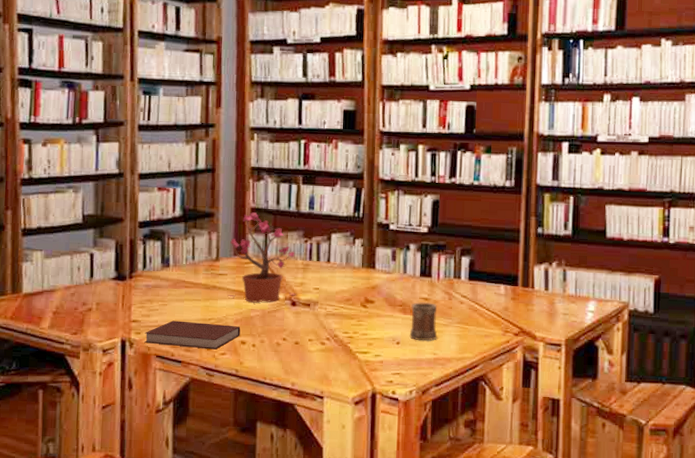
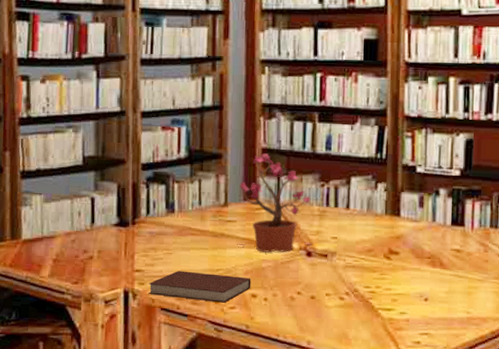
mug: present [409,302,438,342] -> none [439,254,471,299]

